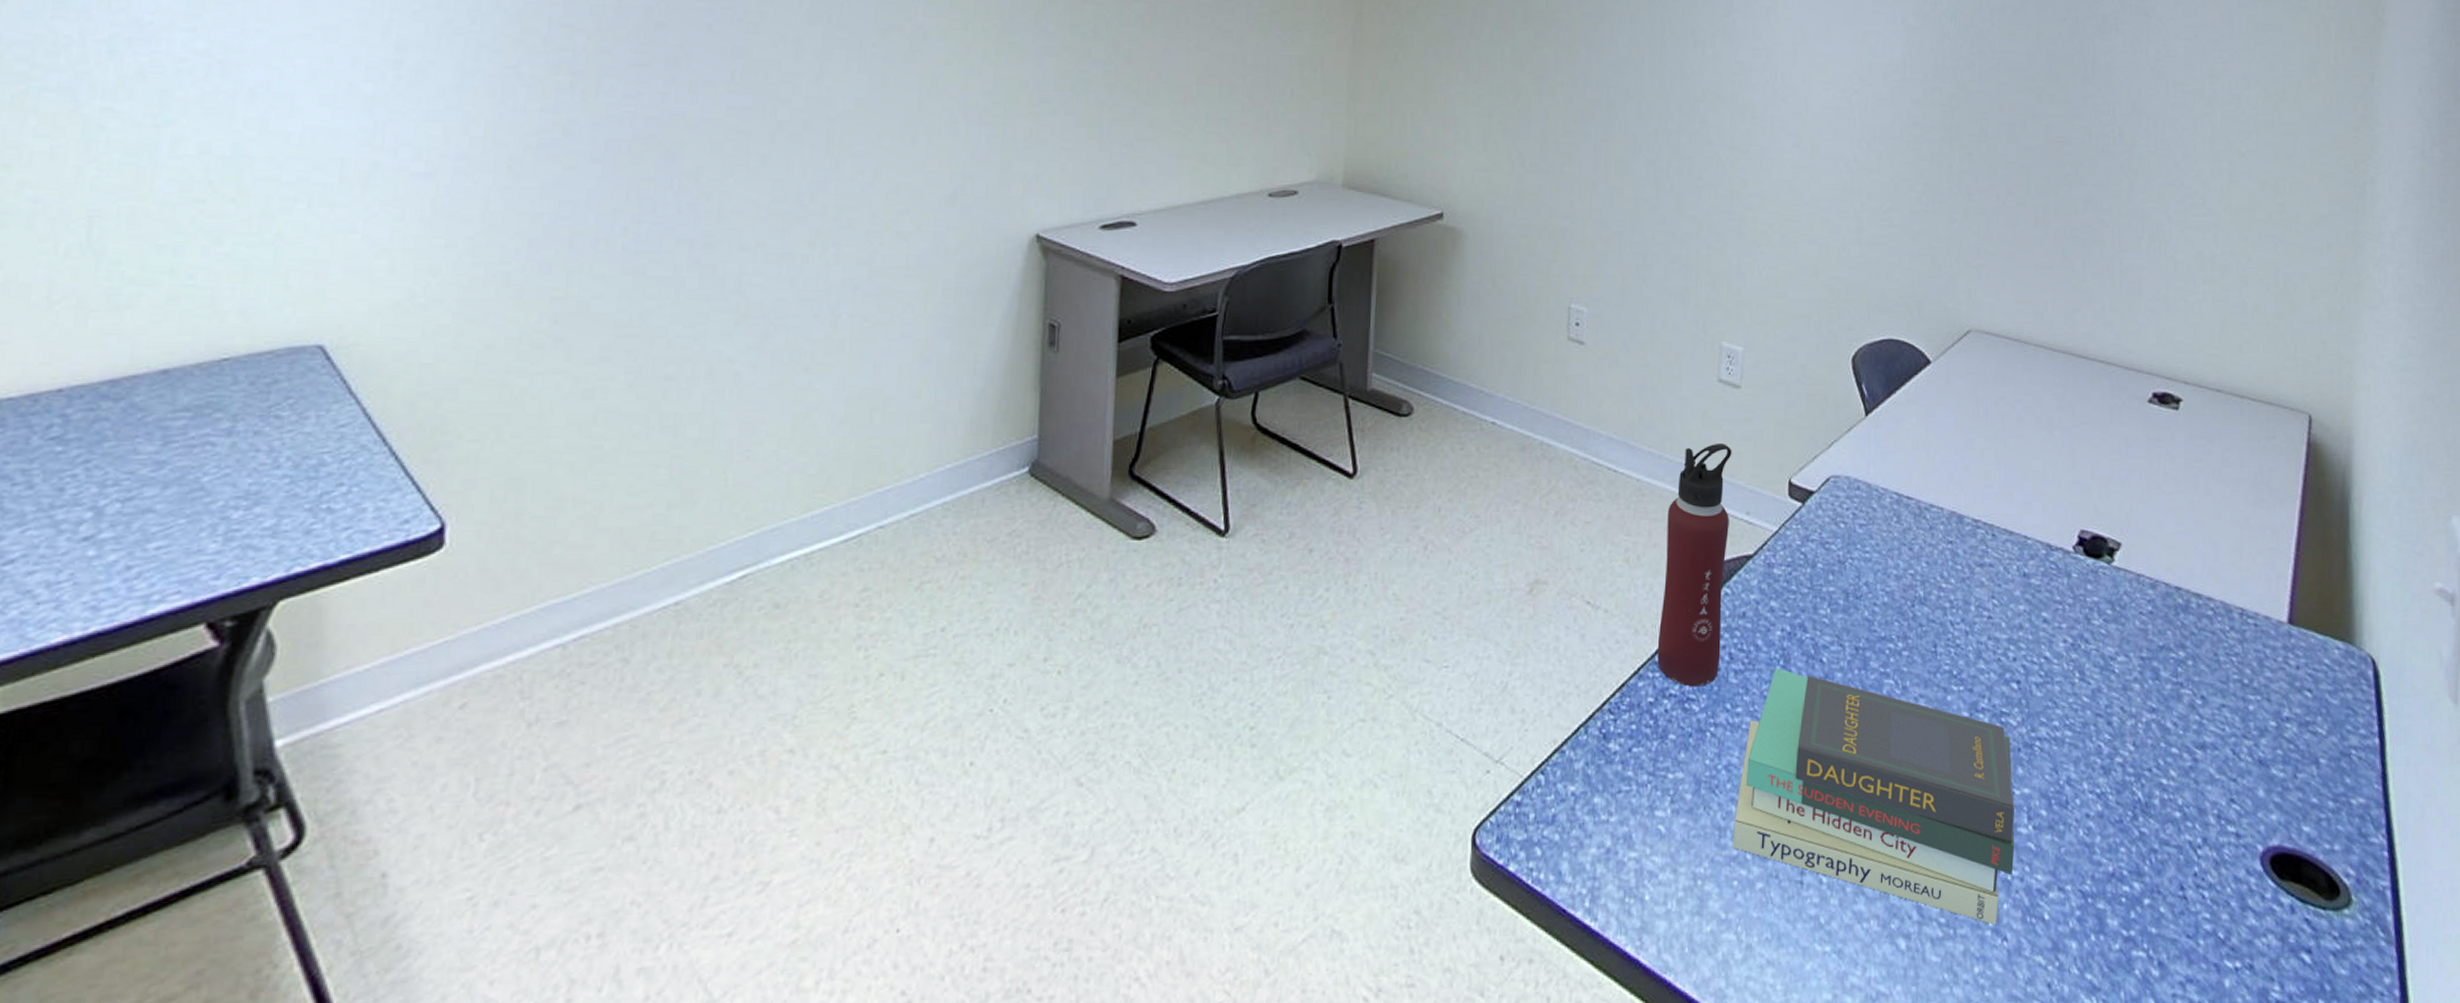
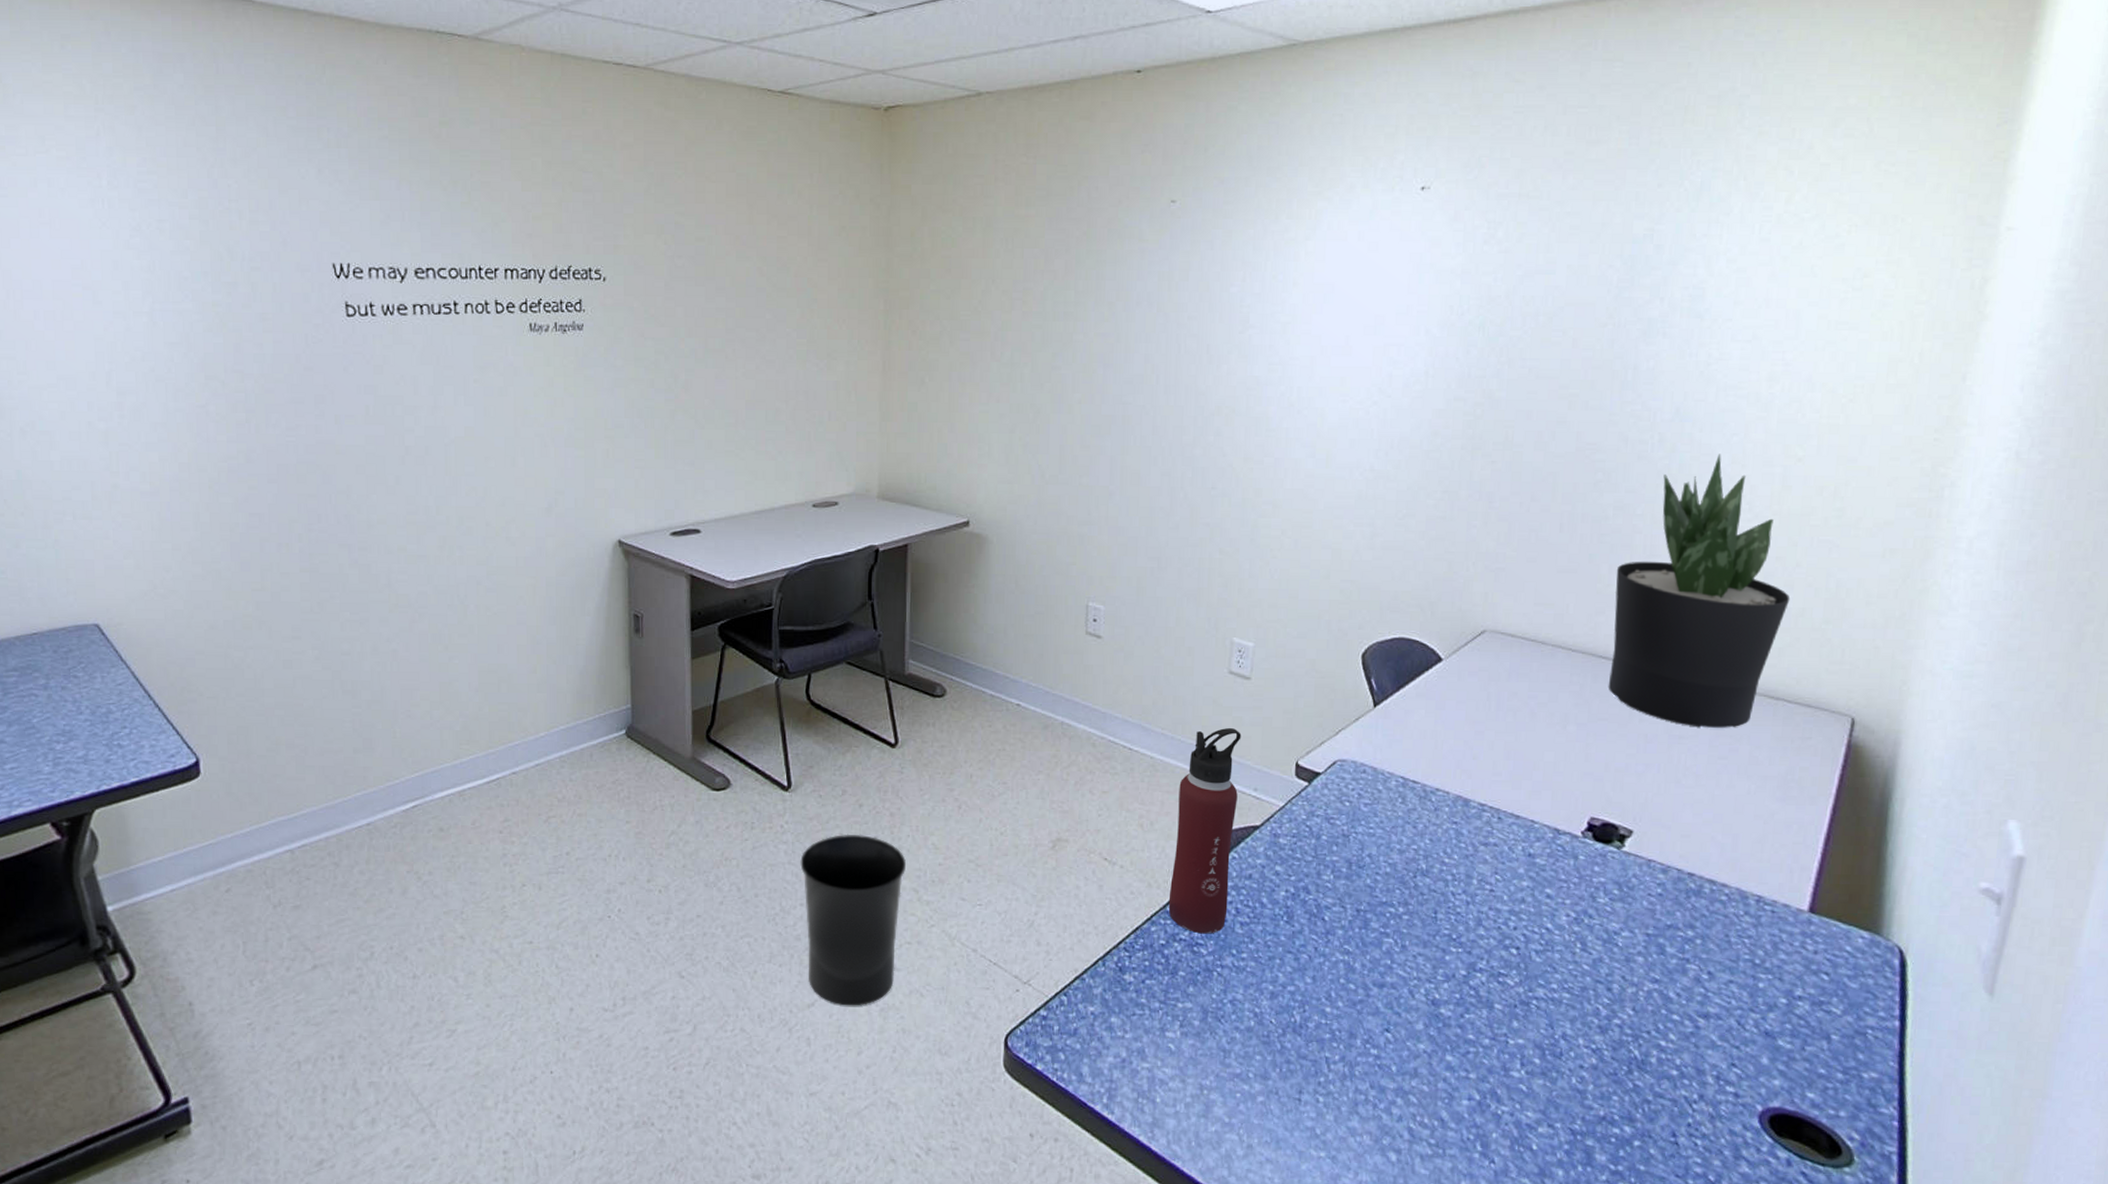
waste bin: none [1235,586,1362,807] -> present [800,834,906,1006]
books: present [1732,668,2015,925] -> none [1235,923,1509,1149]
planter: none [2088,148,2246,429] -> present [1608,454,1791,728]

